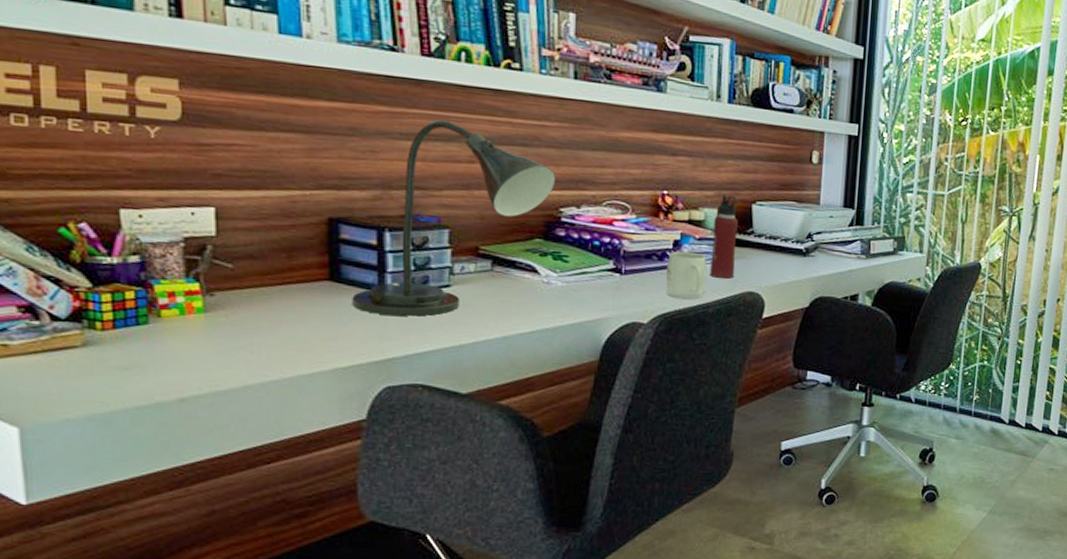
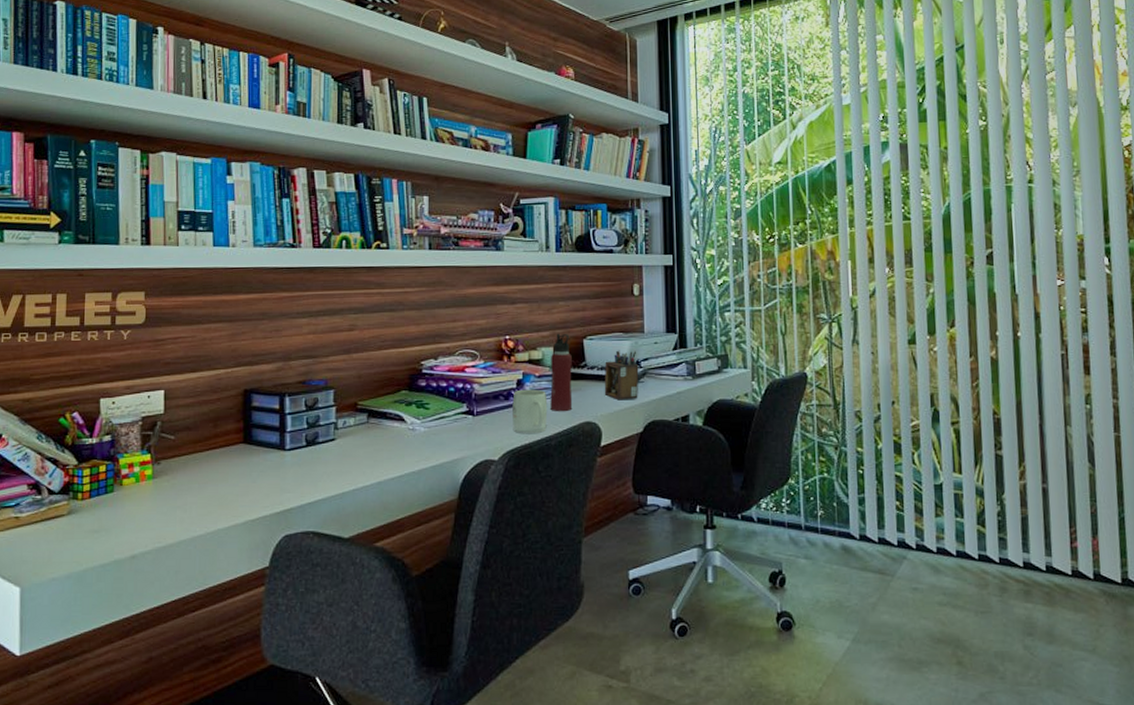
desk lamp: present [352,120,556,316] -> none [260,298,417,470]
desk organizer: none [770,220,811,274] -> present [604,350,639,400]

